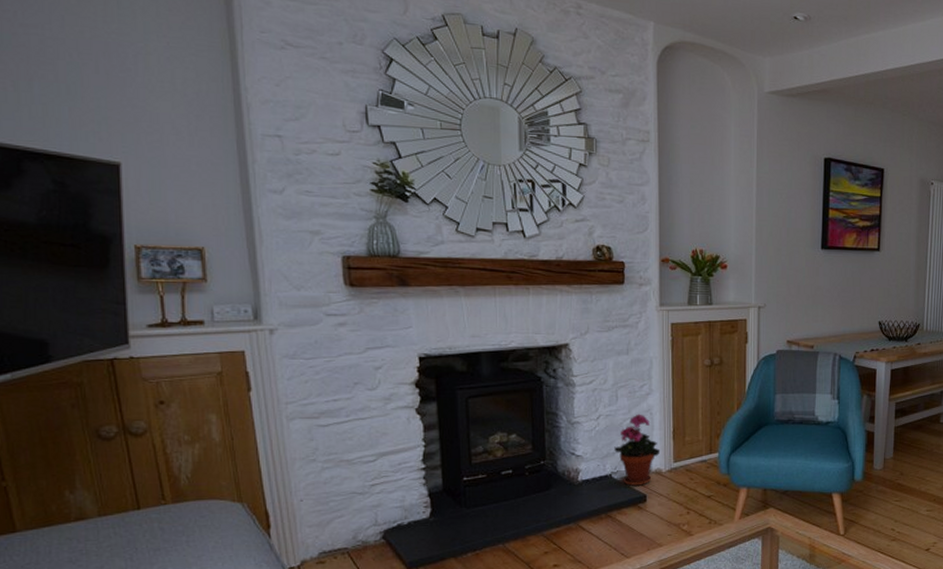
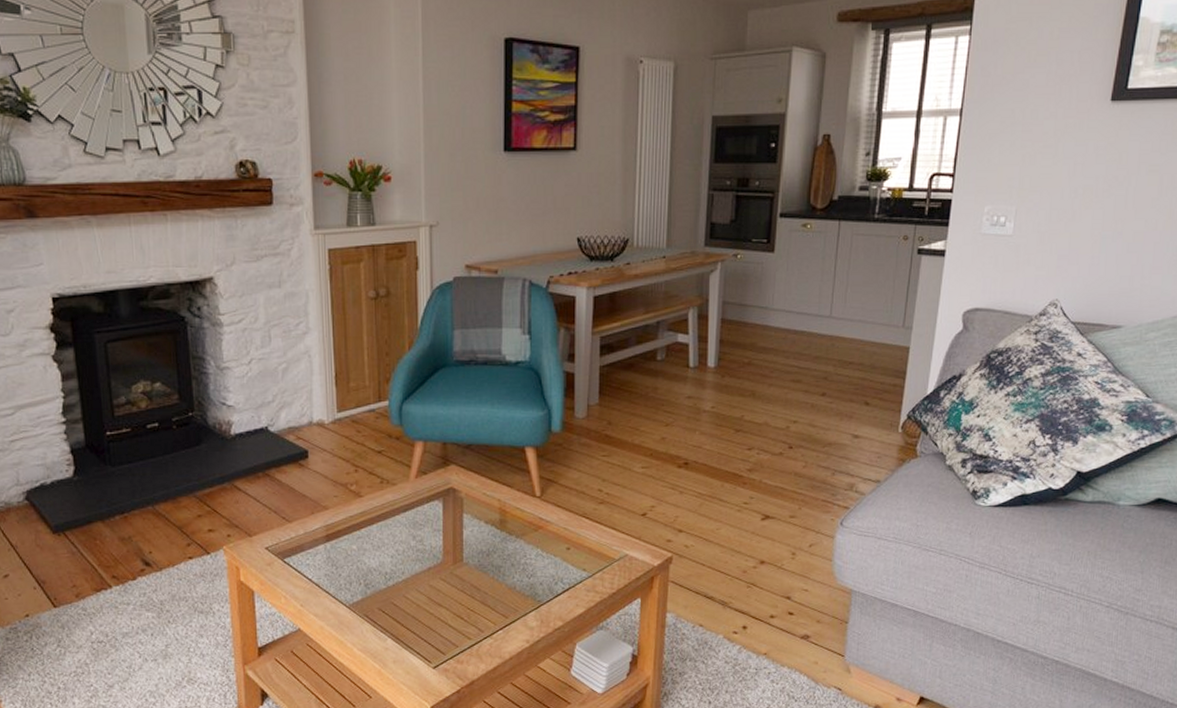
potted plant: present [614,414,661,486] -> none [269,356,322,440]

